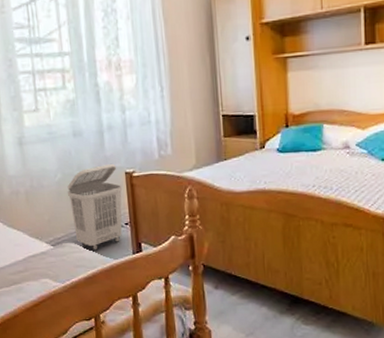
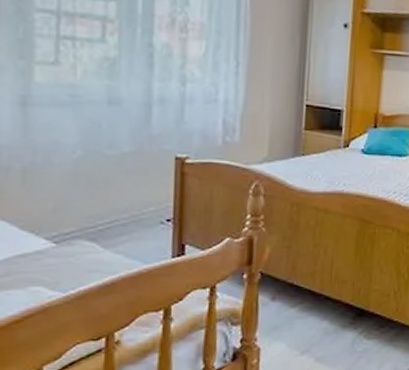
laundry basket: present [67,163,122,251] -> none [89,144,168,252]

